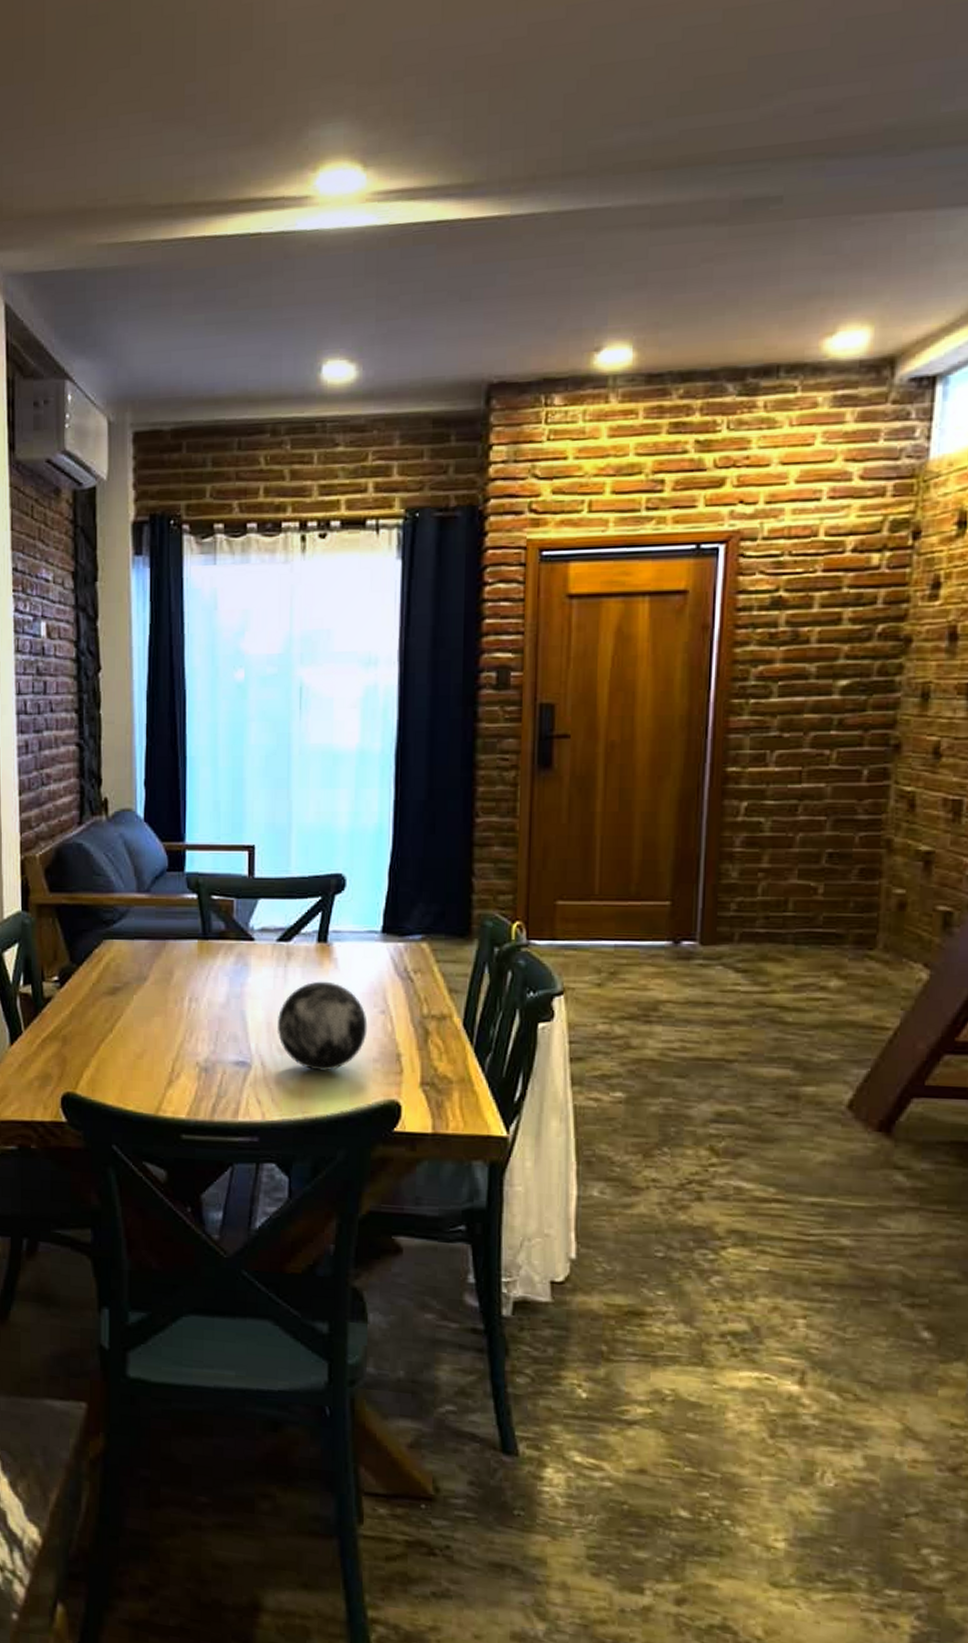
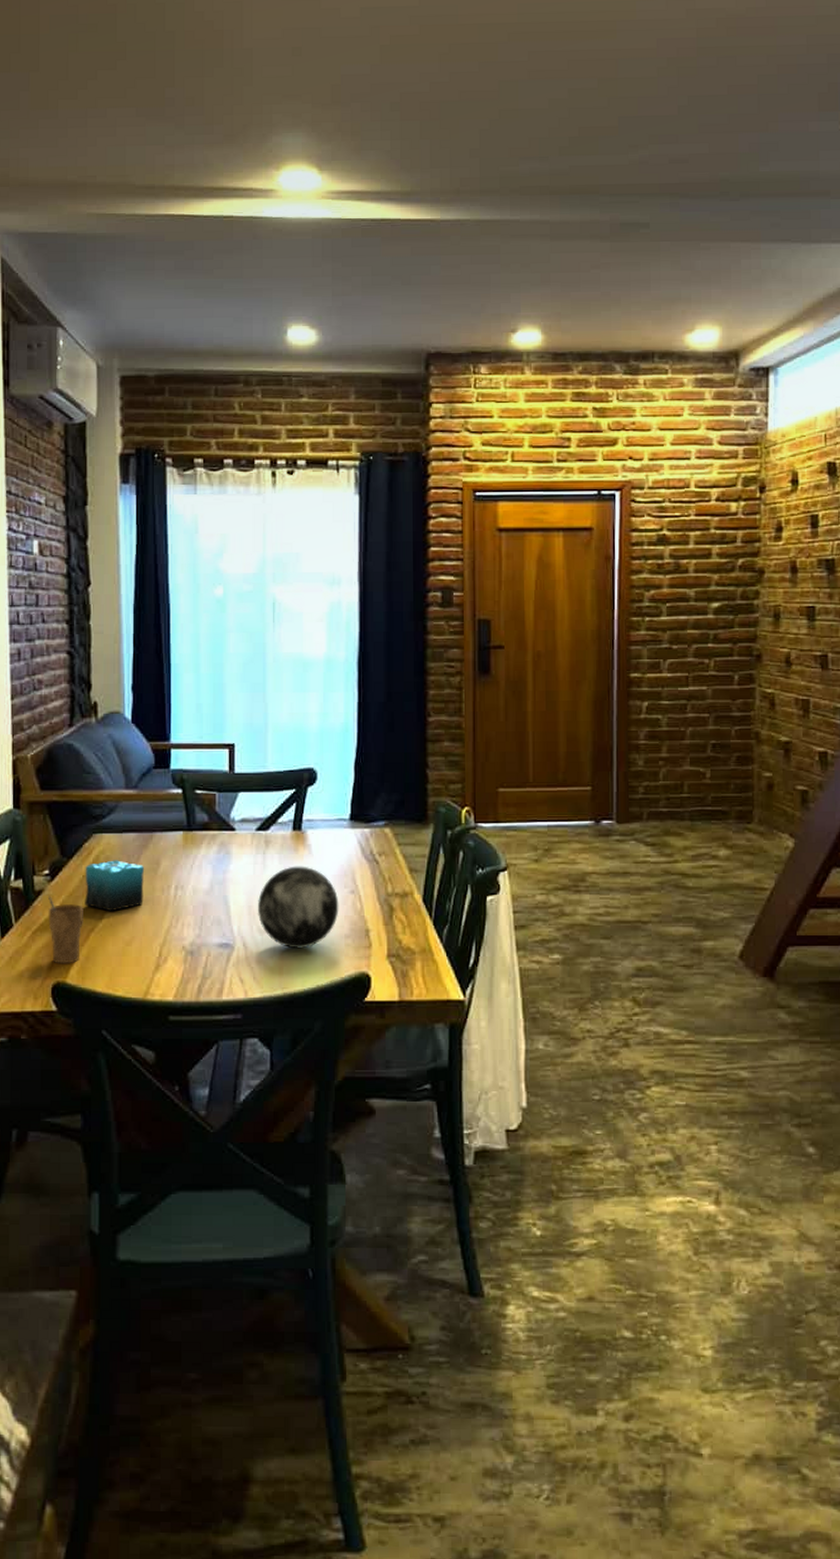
cup: none [58,1003,93,1075] -> present [48,896,83,964]
candle: none [95,968,157,1023] -> present [85,860,145,912]

